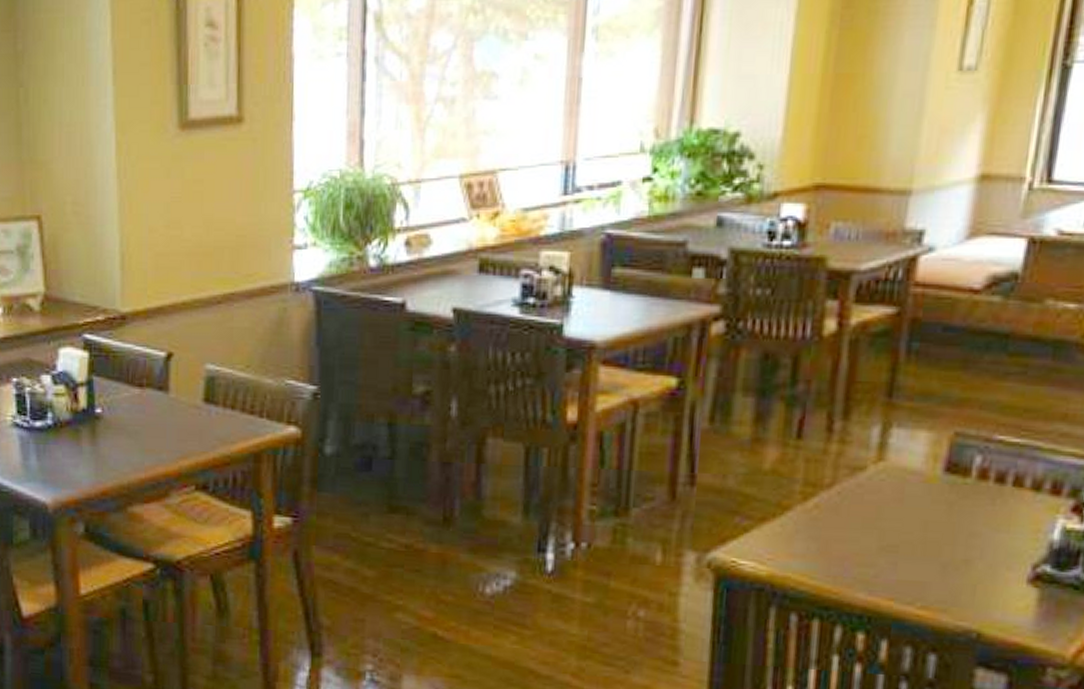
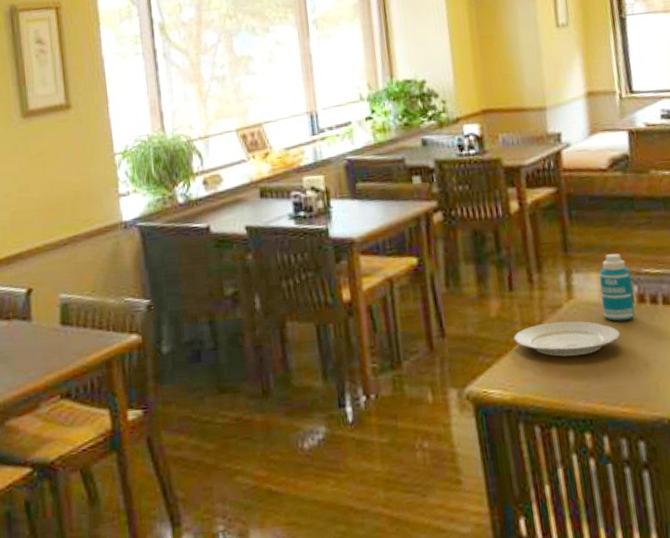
plate: none [788,487,941,536] -> present [513,321,622,357]
bottle: none [922,408,977,500] -> present [599,253,635,322]

